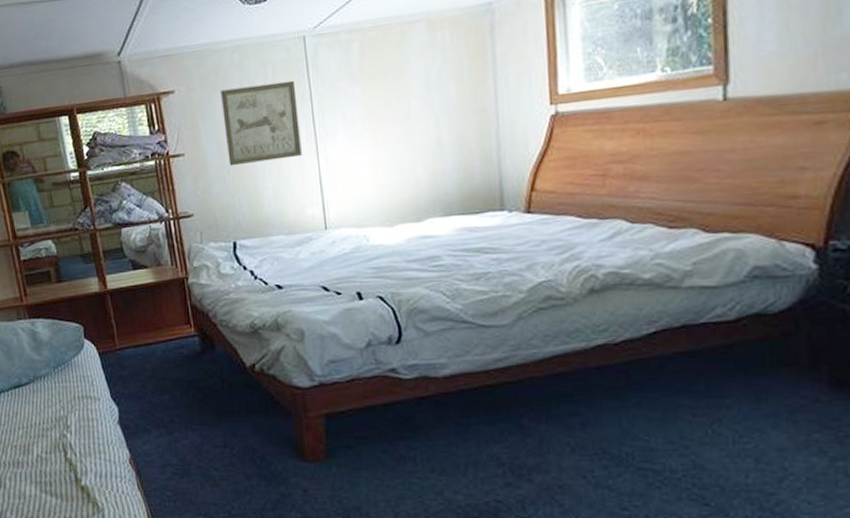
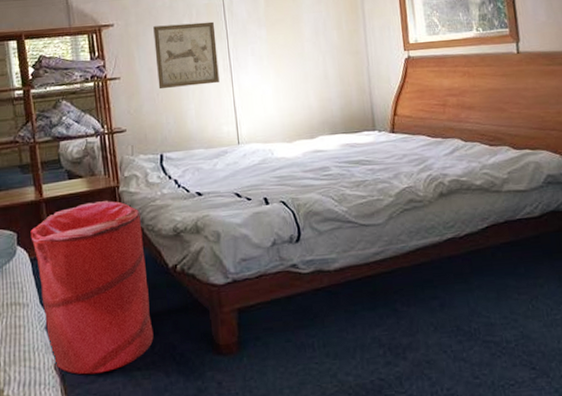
laundry hamper: none [97,292,232,471] -> present [30,200,154,375]

